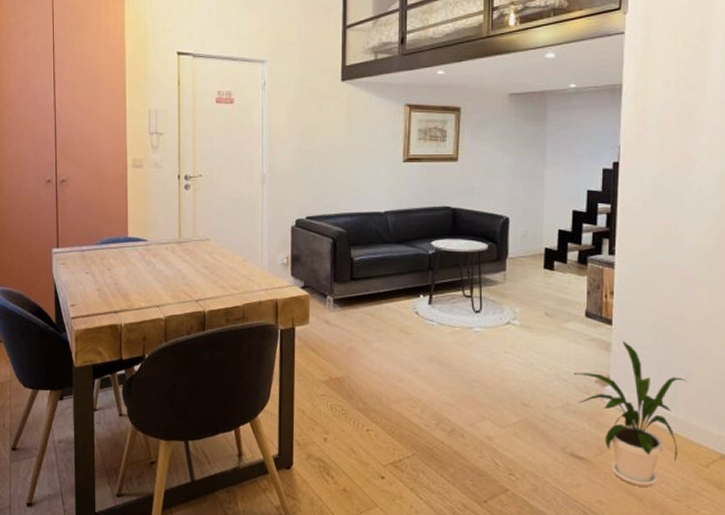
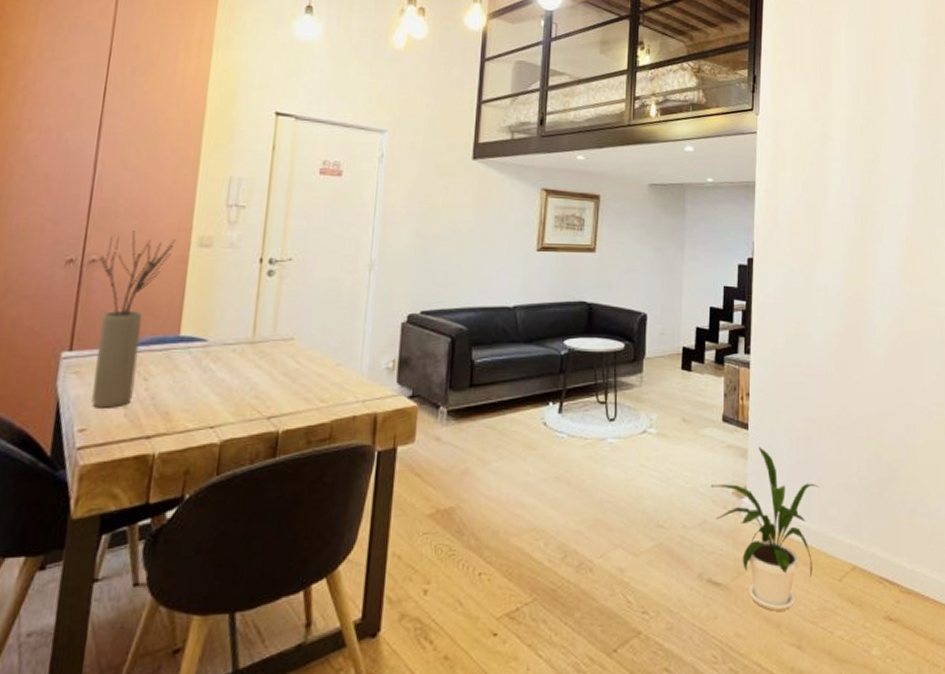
vase: none [67,156,117,290] -> present [91,230,176,408]

